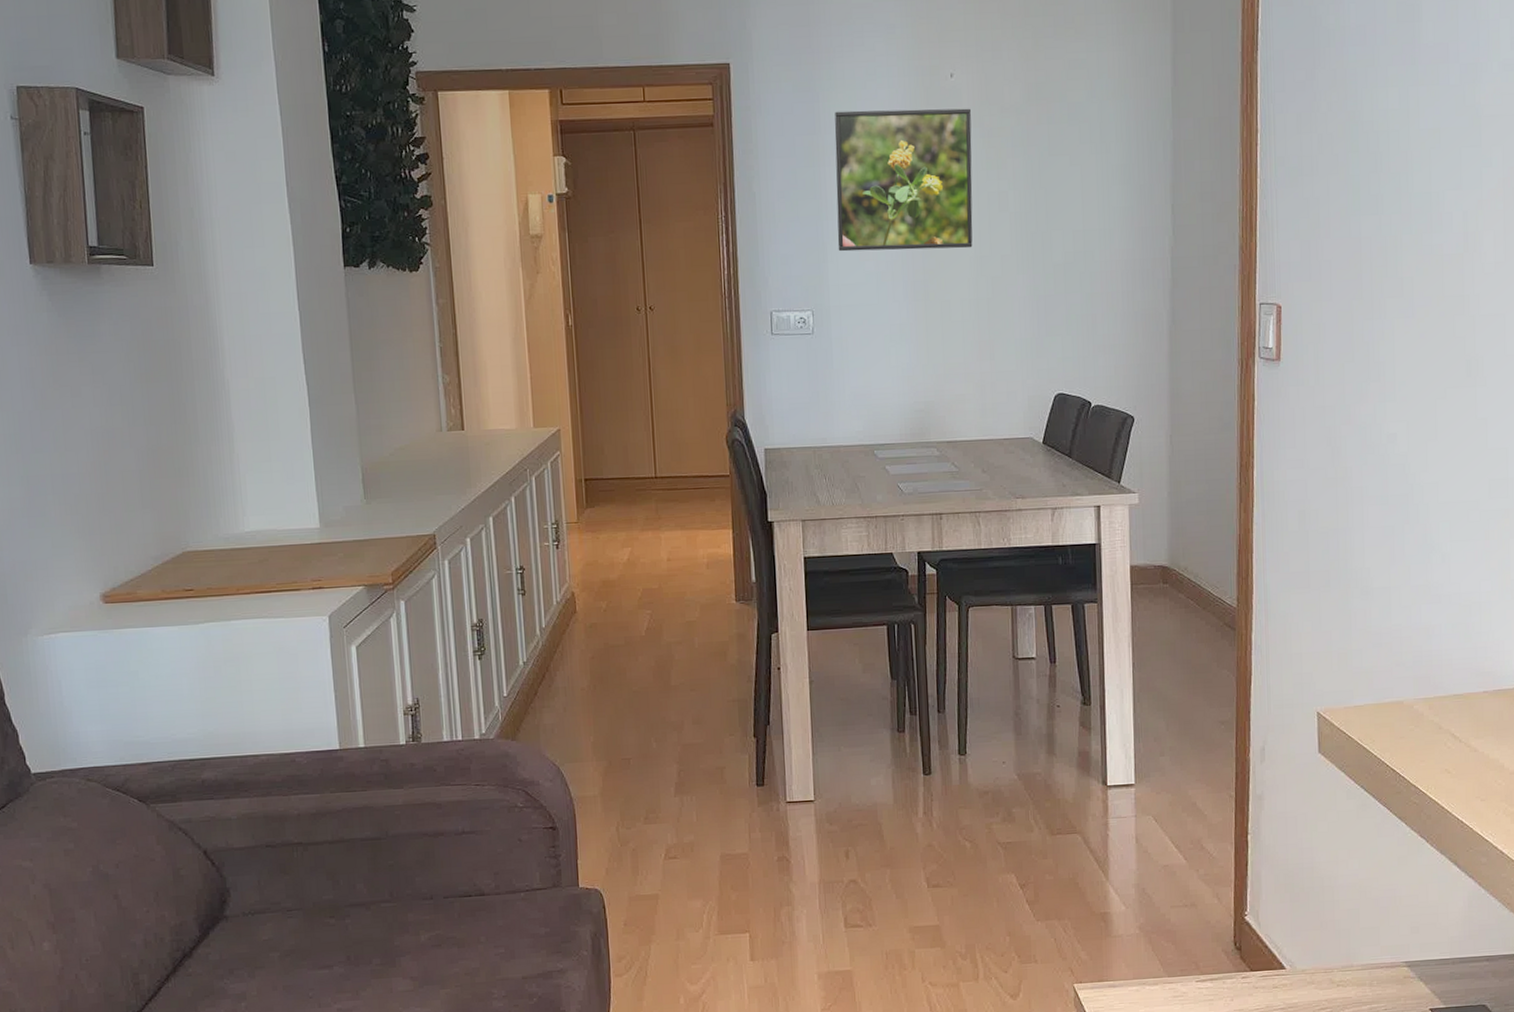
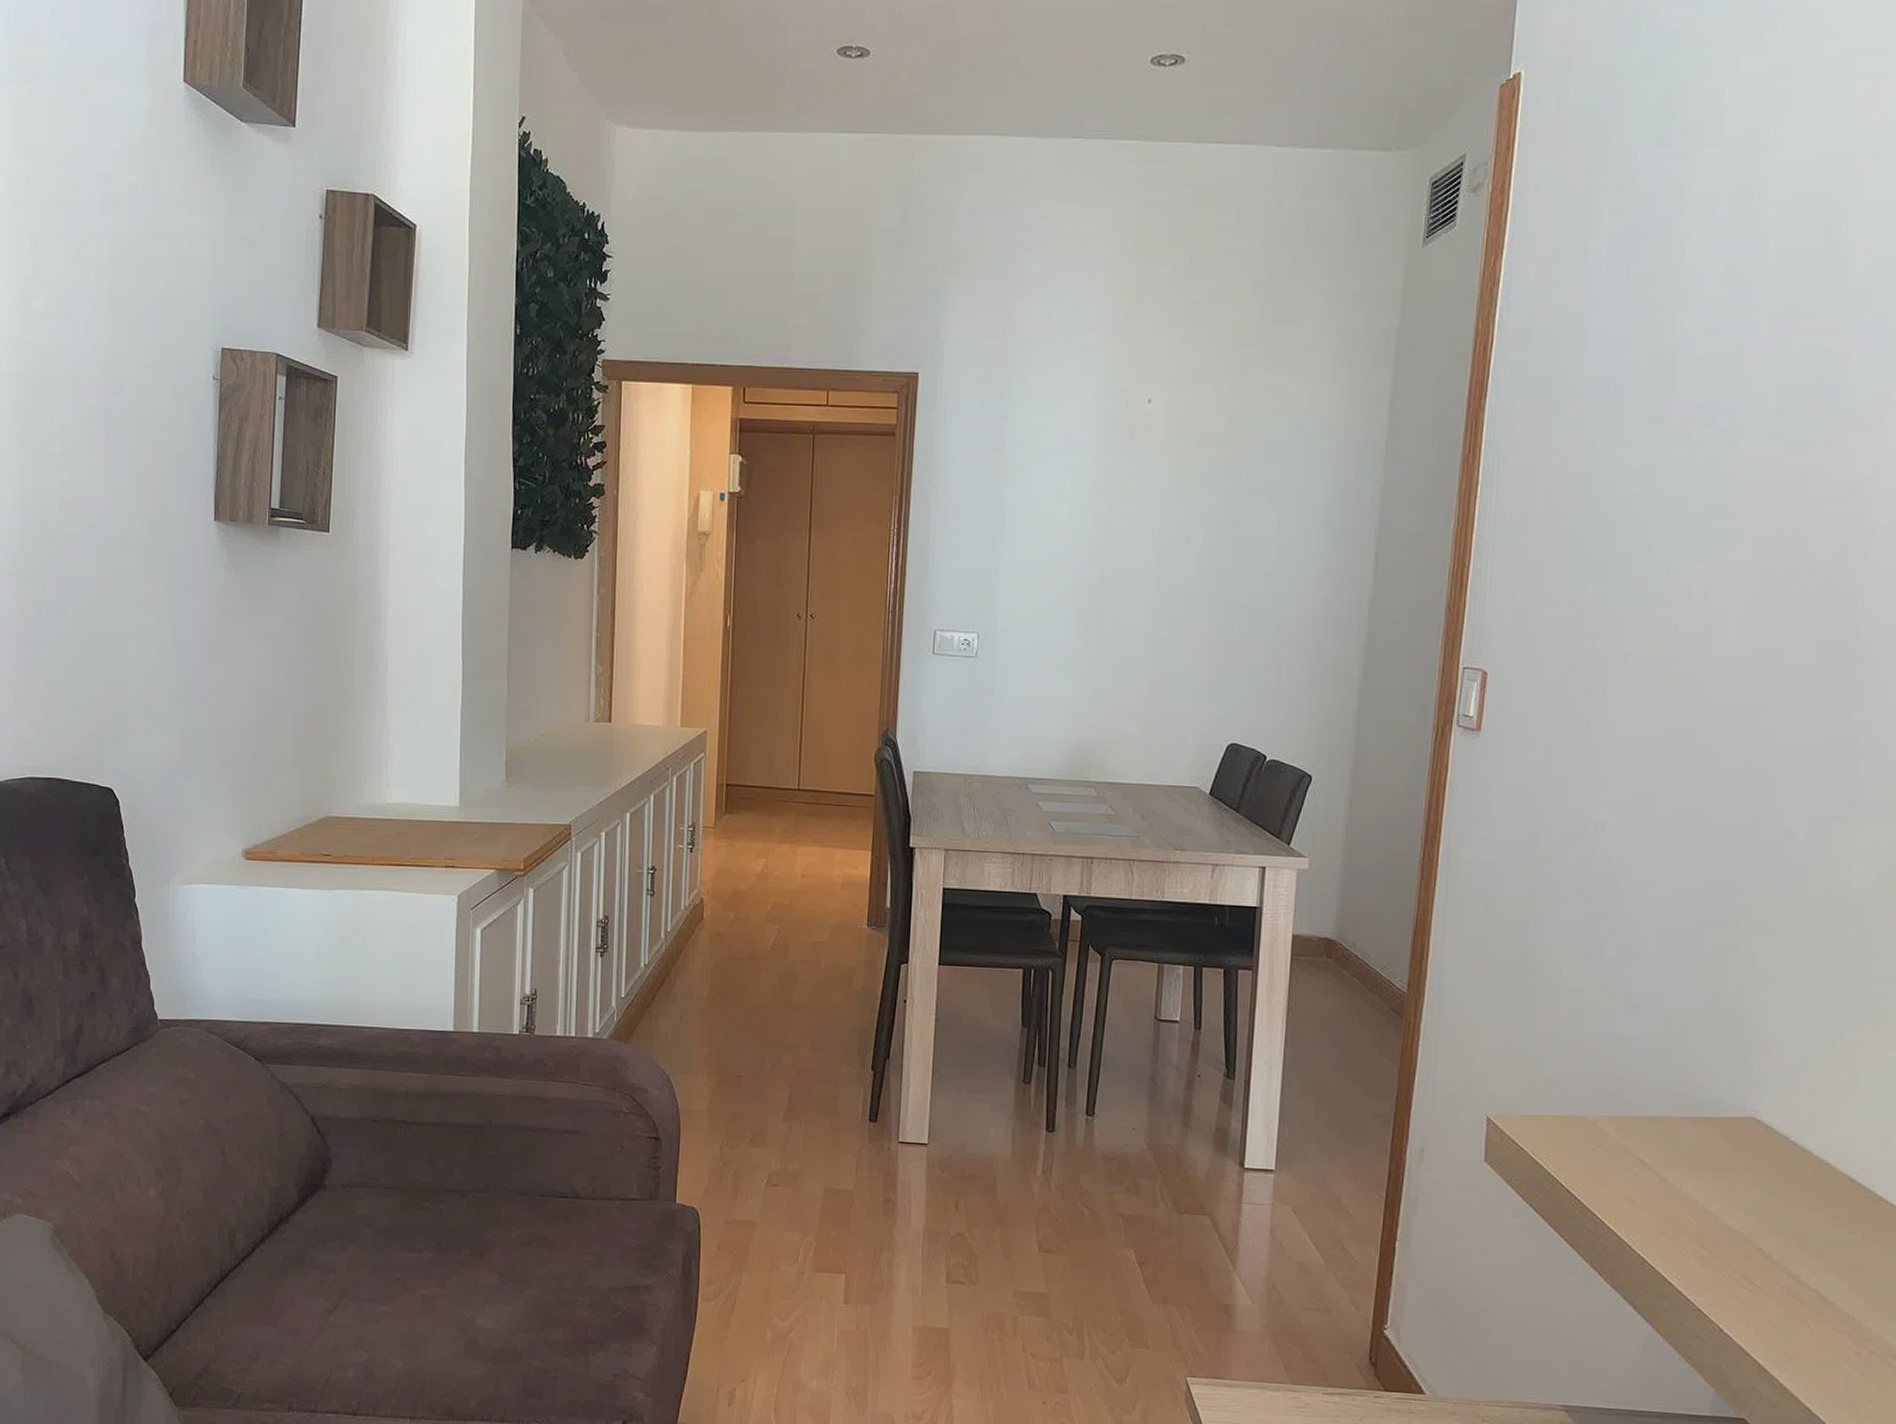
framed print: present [834,108,973,252] -> none [1011,429,1166,582]

